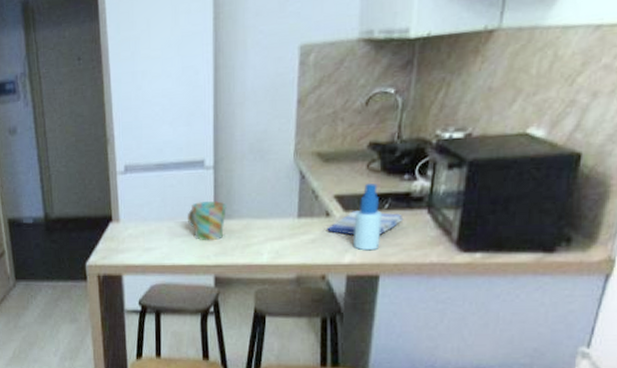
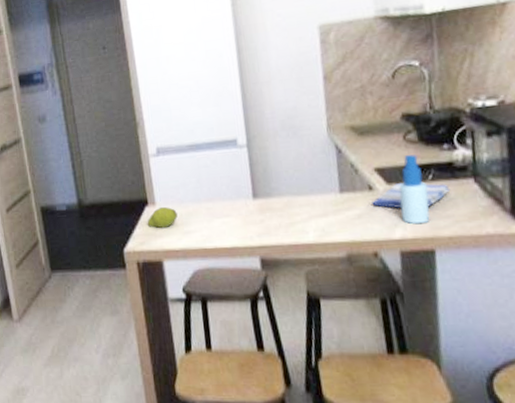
fruit: none [110,223,140,245] -> present [147,206,178,229]
mug: present [187,200,226,241] -> none [224,179,265,221]

